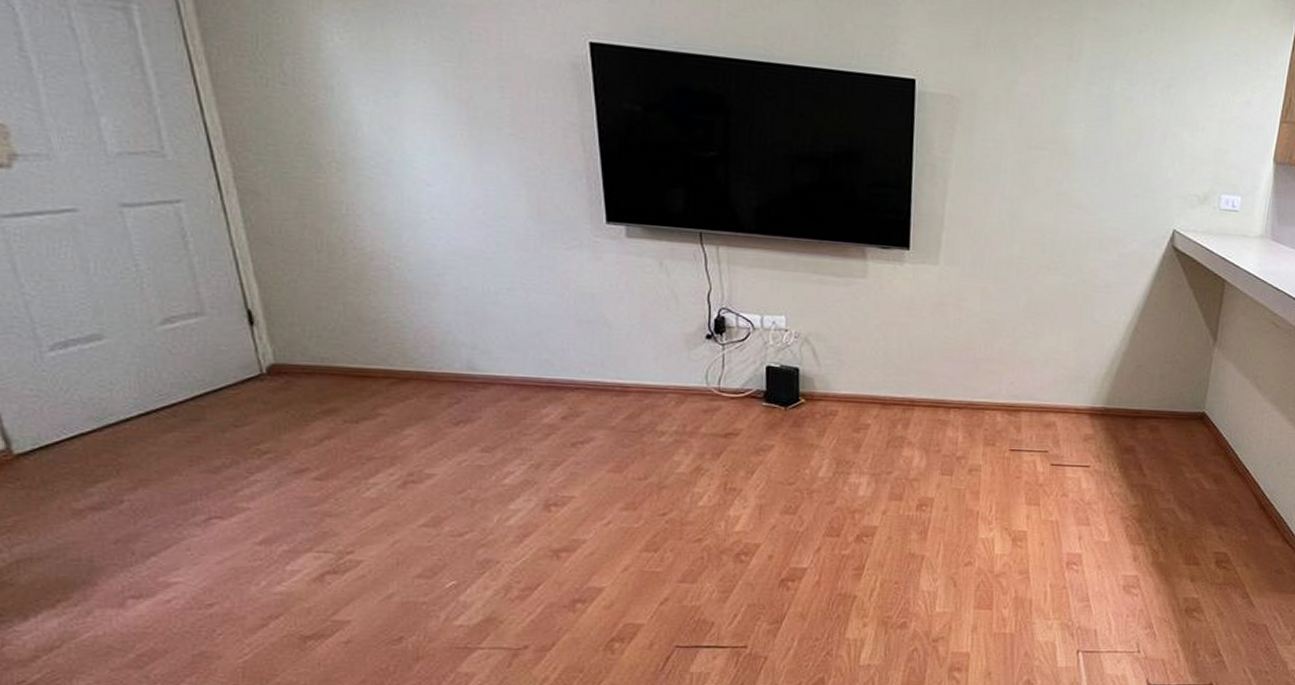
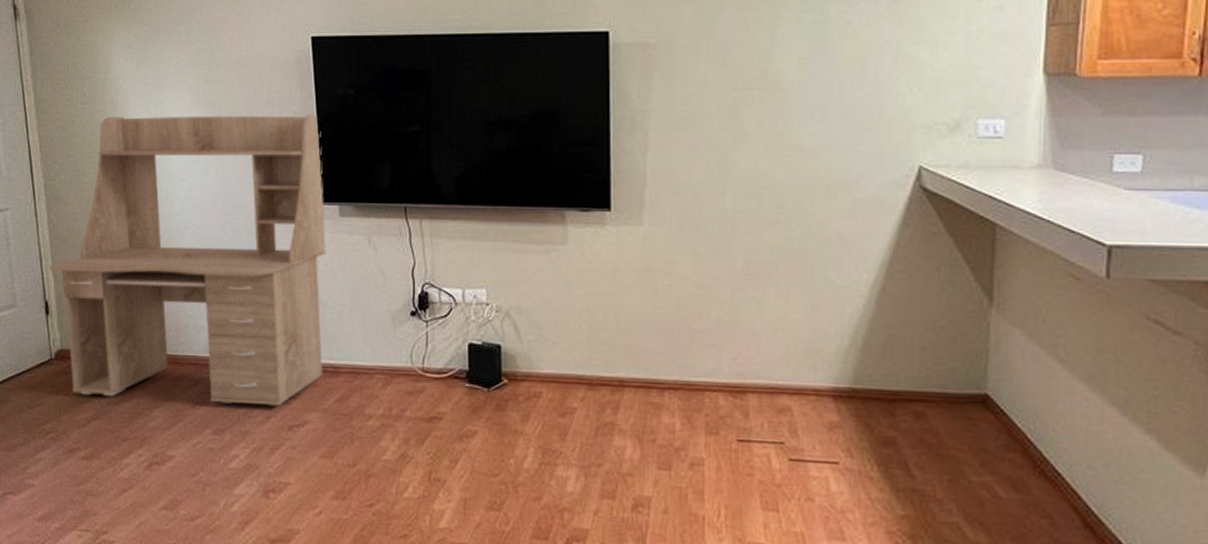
computer desk: none [250,103,611,424] -> present [49,115,326,406]

